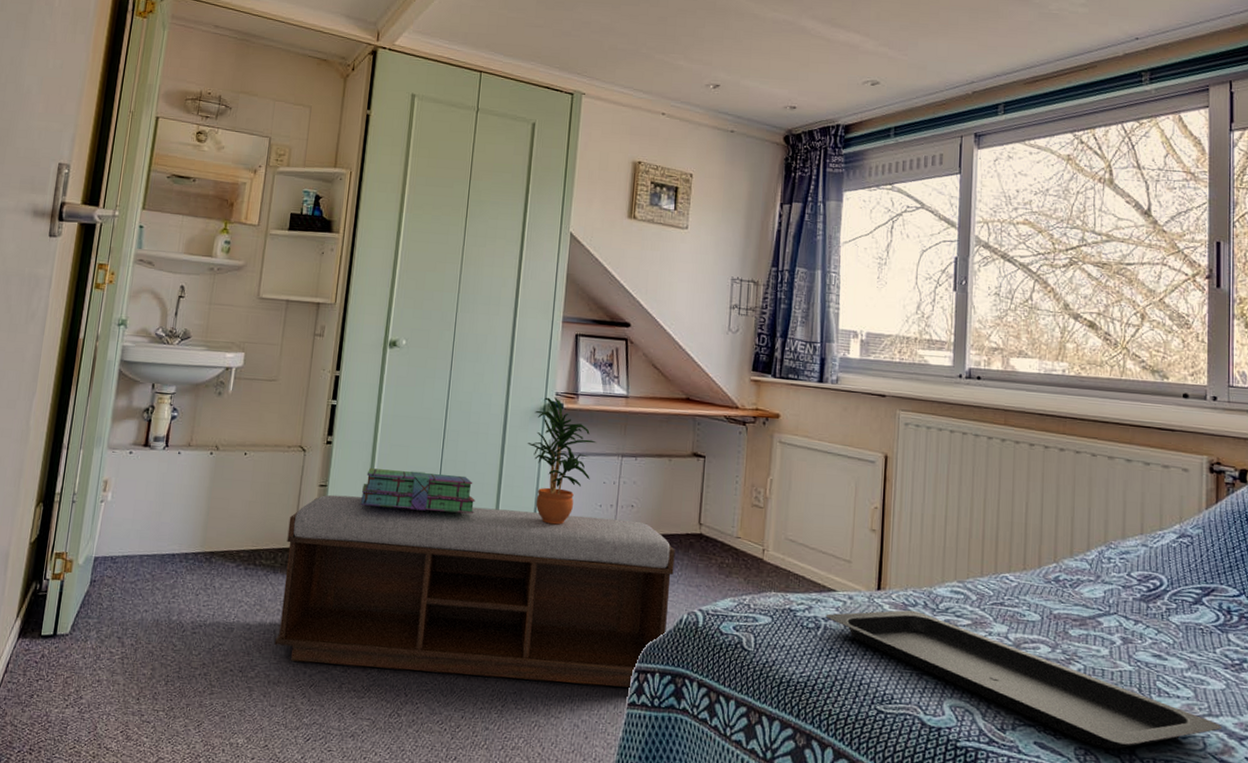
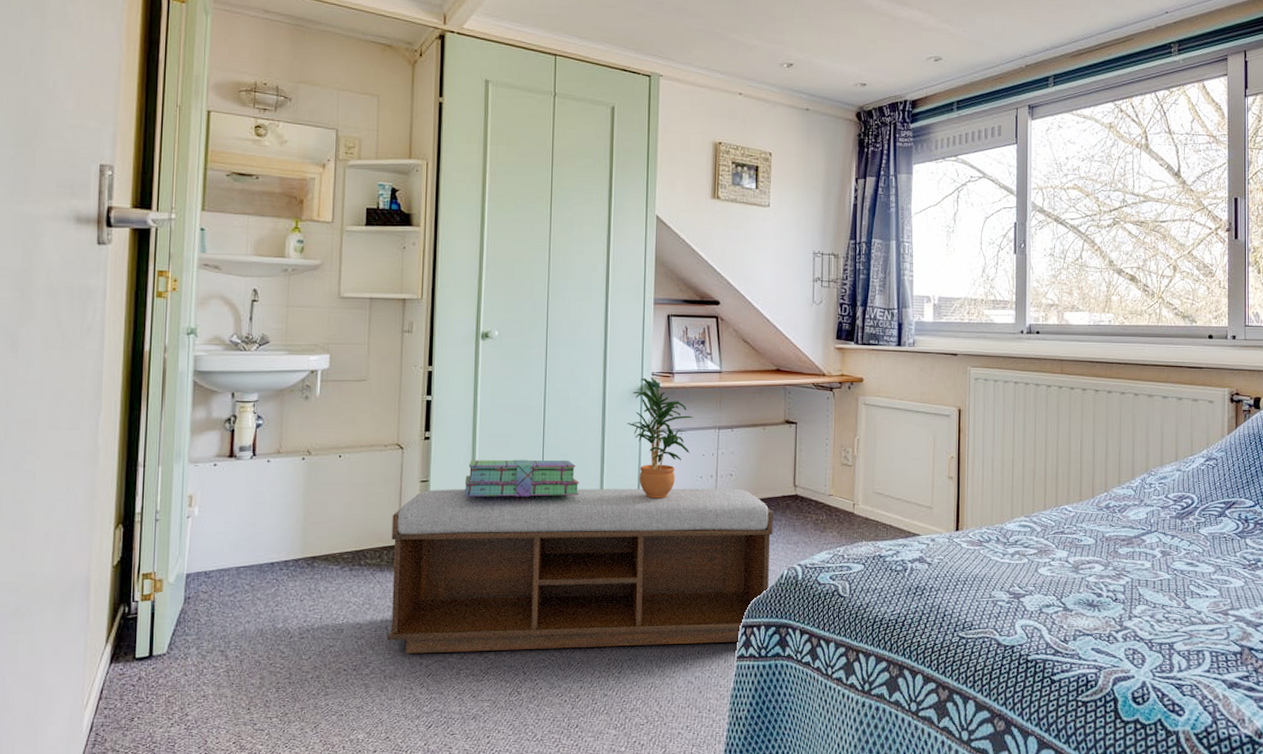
serving tray: present [825,609,1223,749] -> none [911,545,1242,646]

